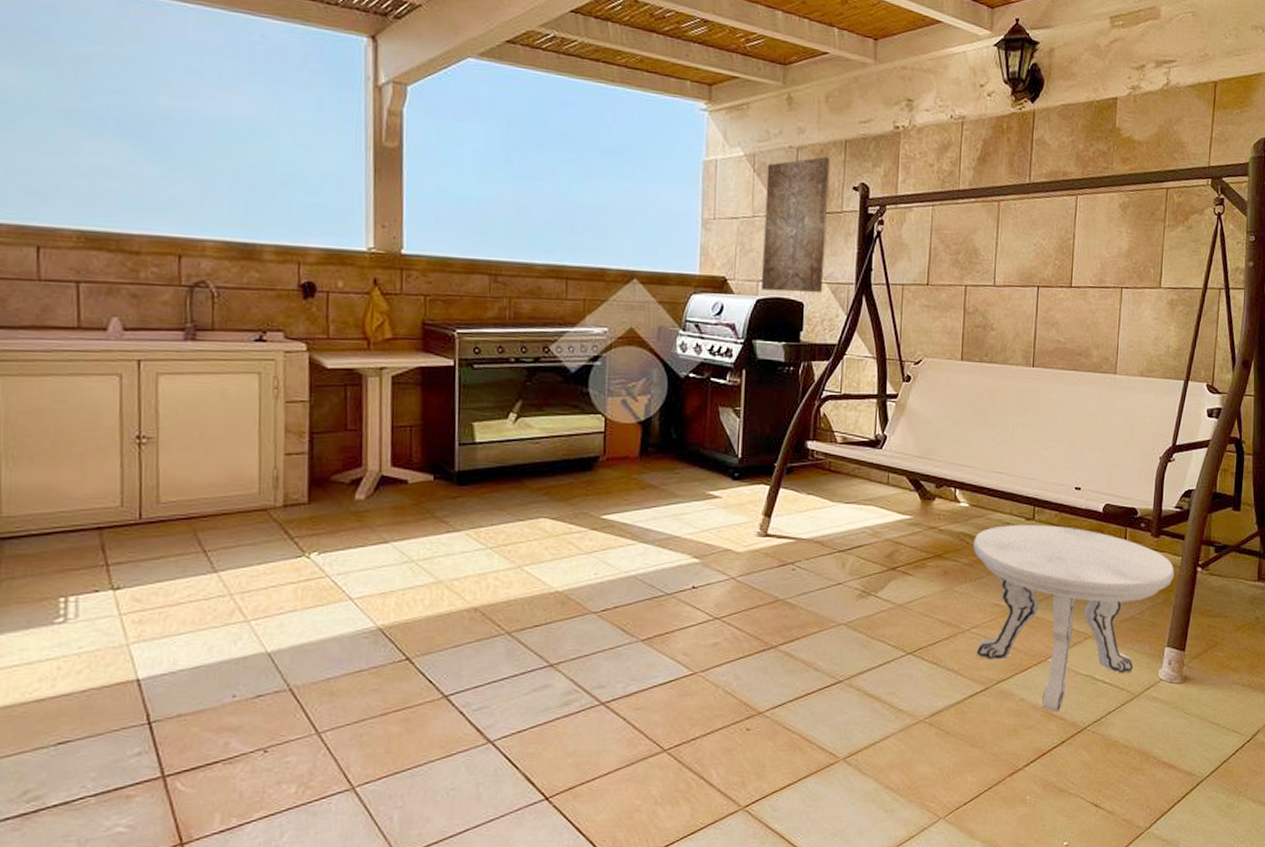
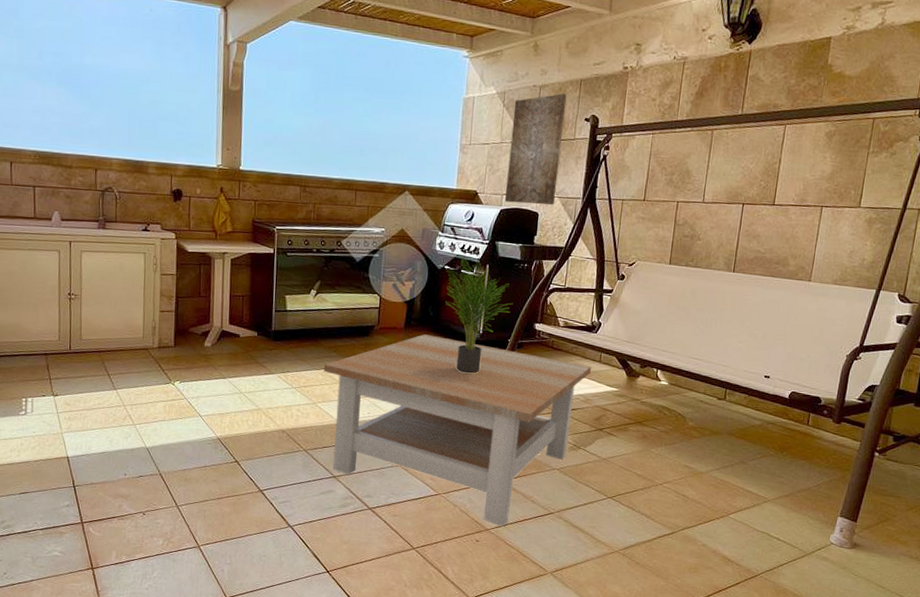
coffee table: none [530,464,879,707] -> present [323,334,592,527]
potted plant: none [692,360,777,511] -> present [445,256,512,374]
side table: present [973,525,1175,712] -> none [666,402,853,559]

